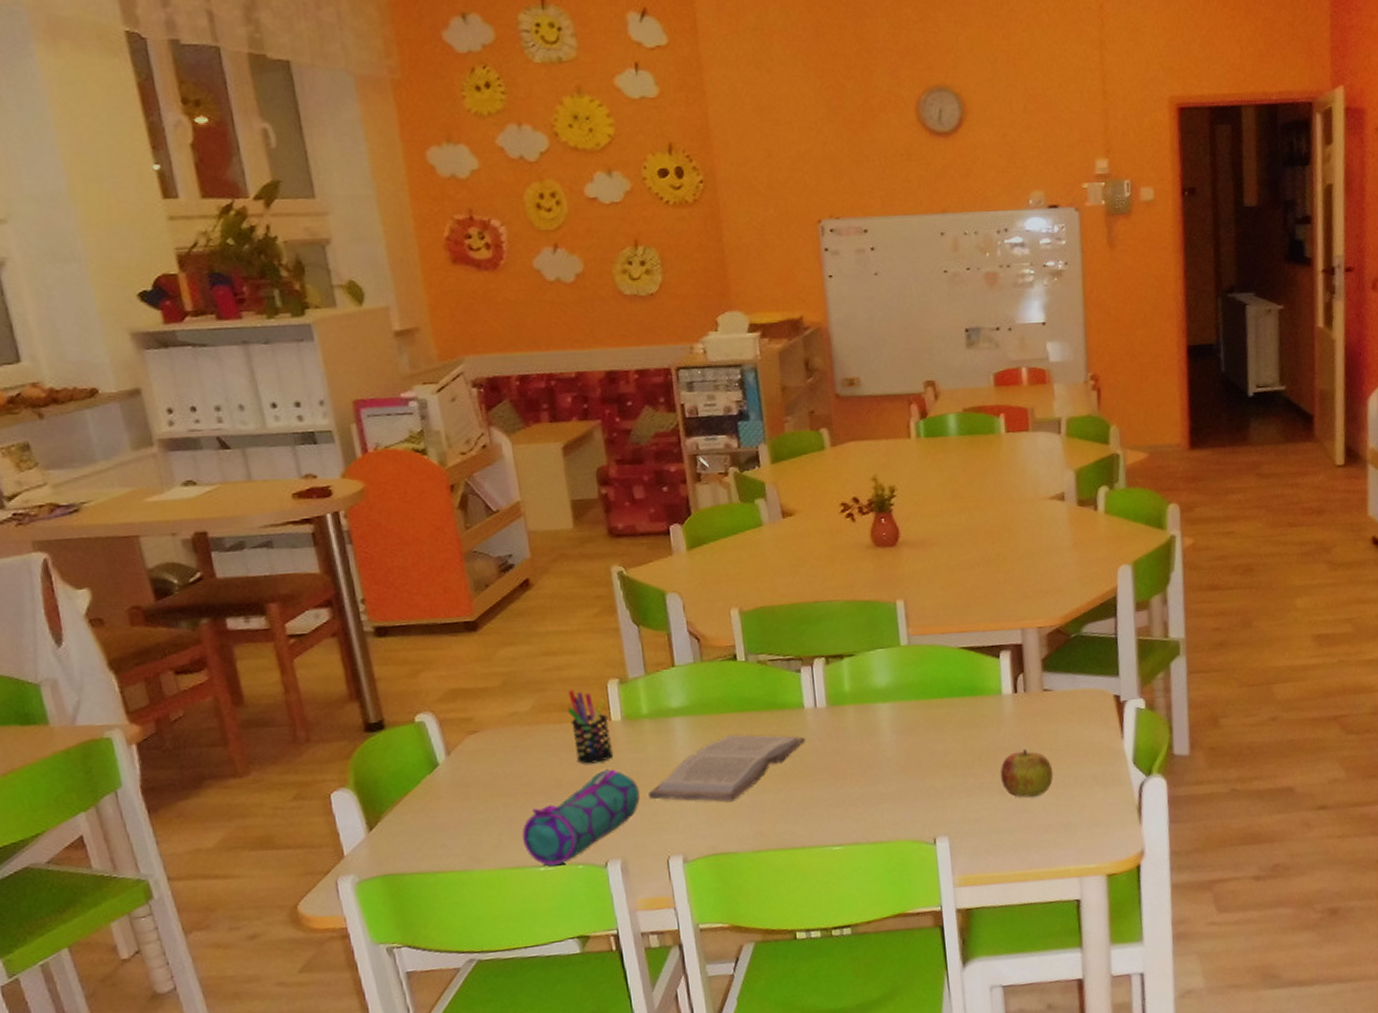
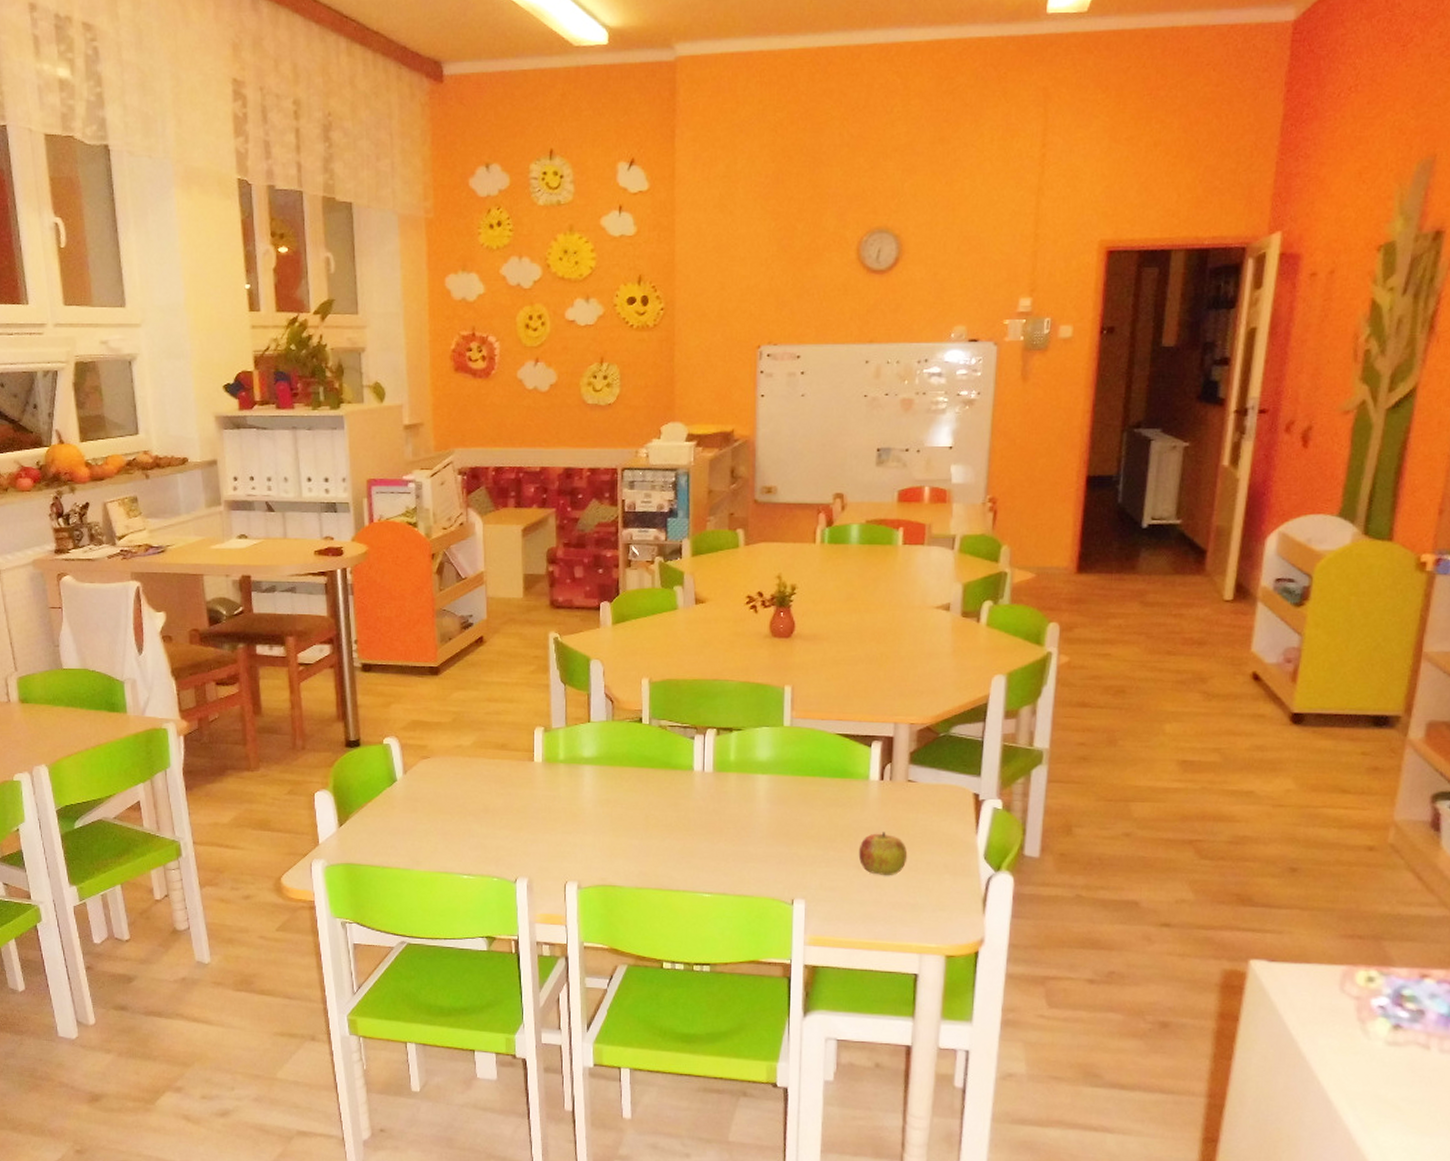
pencil case: present [522,768,640,867] -> none [453,801,549,876]
pen holder: present [567,689,614,764] -> none [500,732,533,795]
book: present [648,734,805,802] -> none [556,786,691,843]

